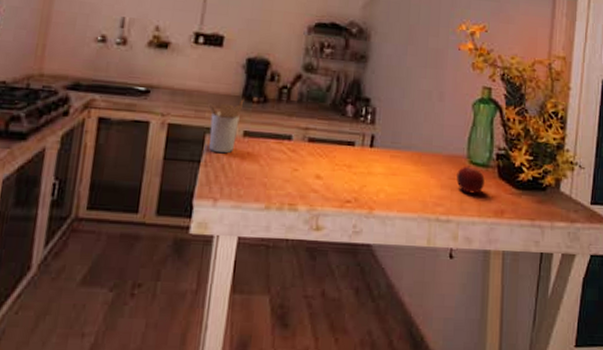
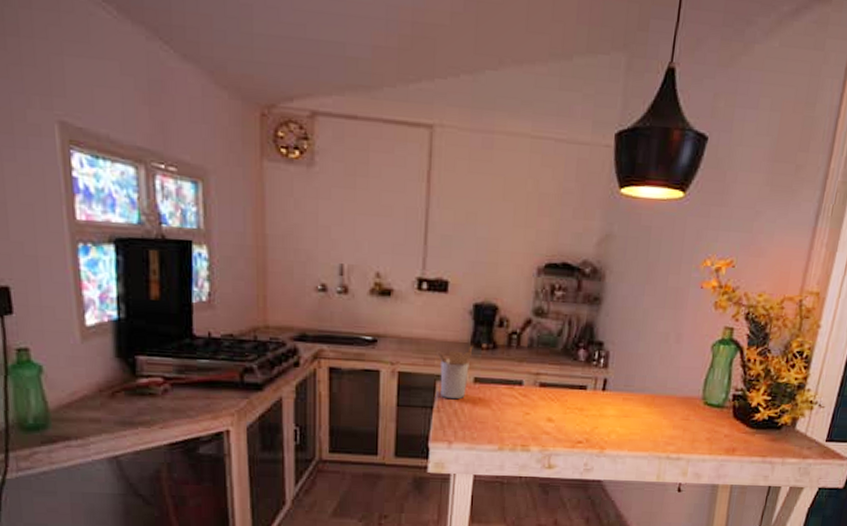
fruit: present [456,165,486,194] -> none [689,407,719,433]

